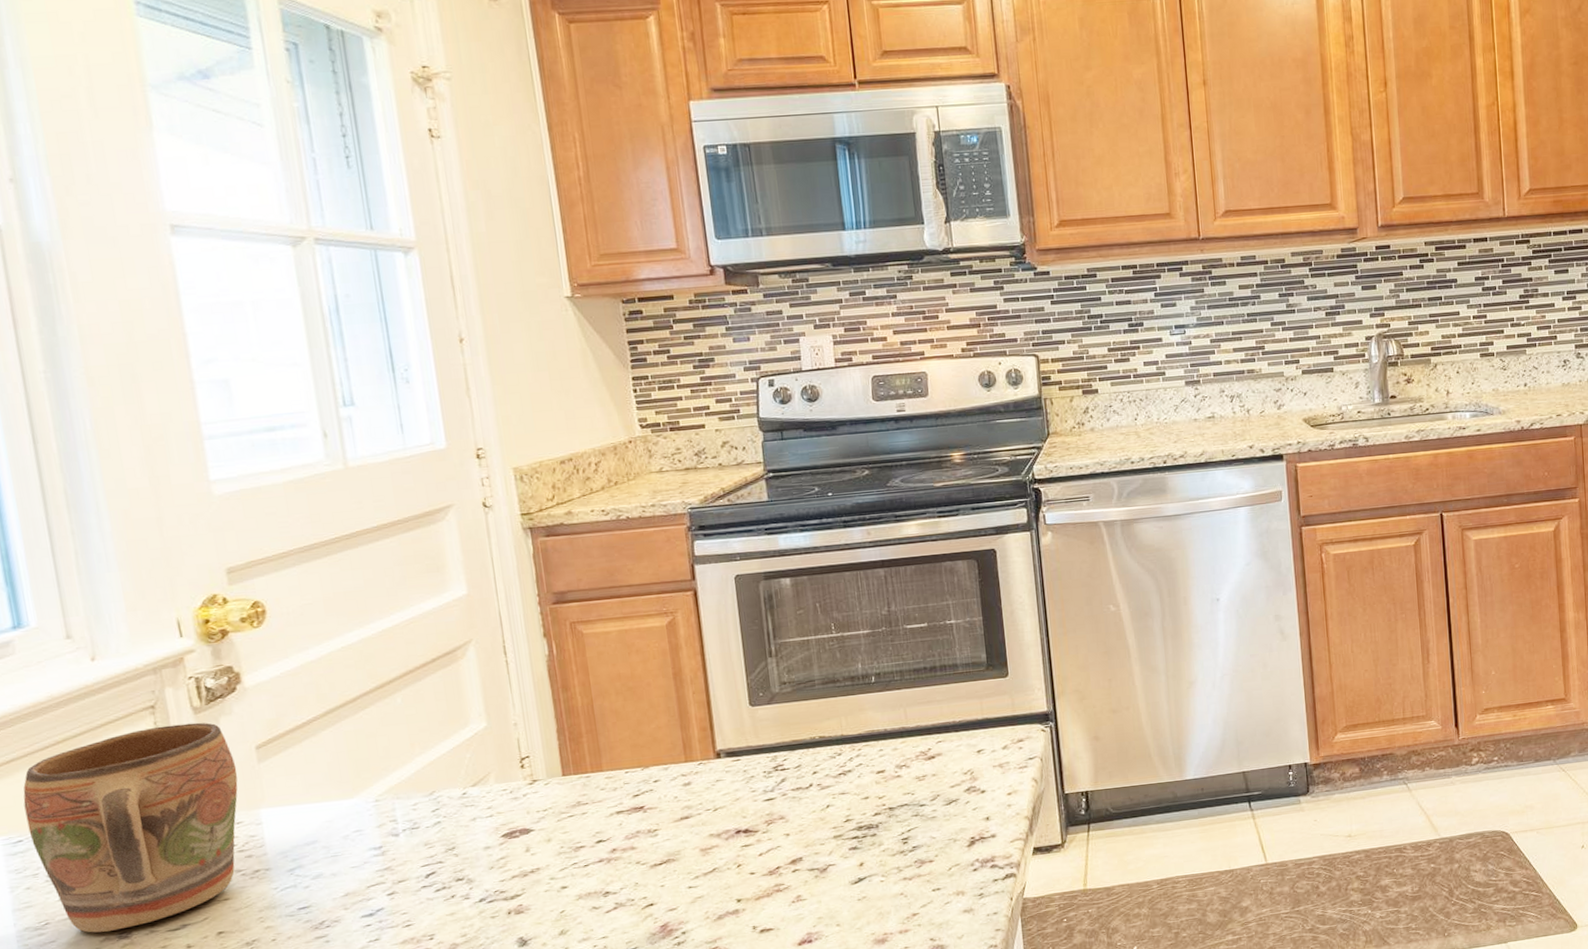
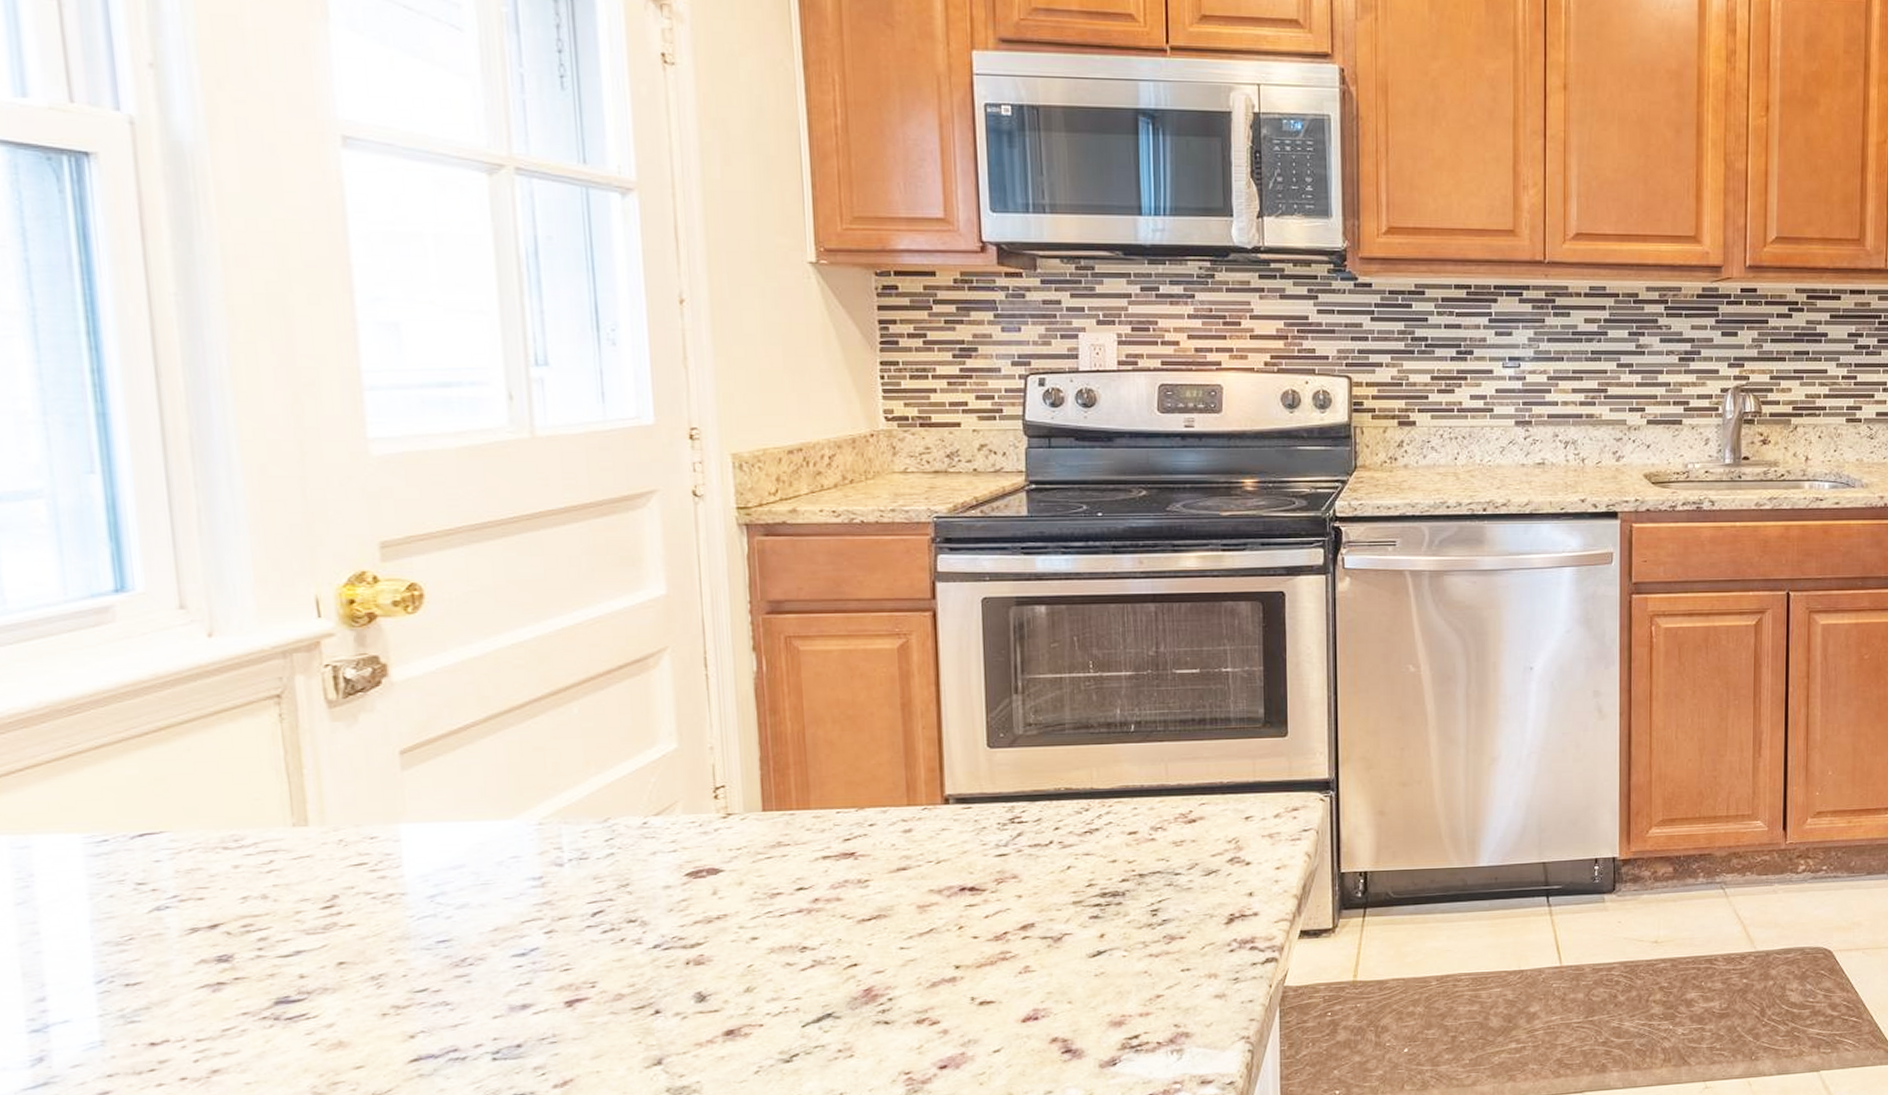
mug: present [23,722,238,933] -> none [113,718,376,953]

